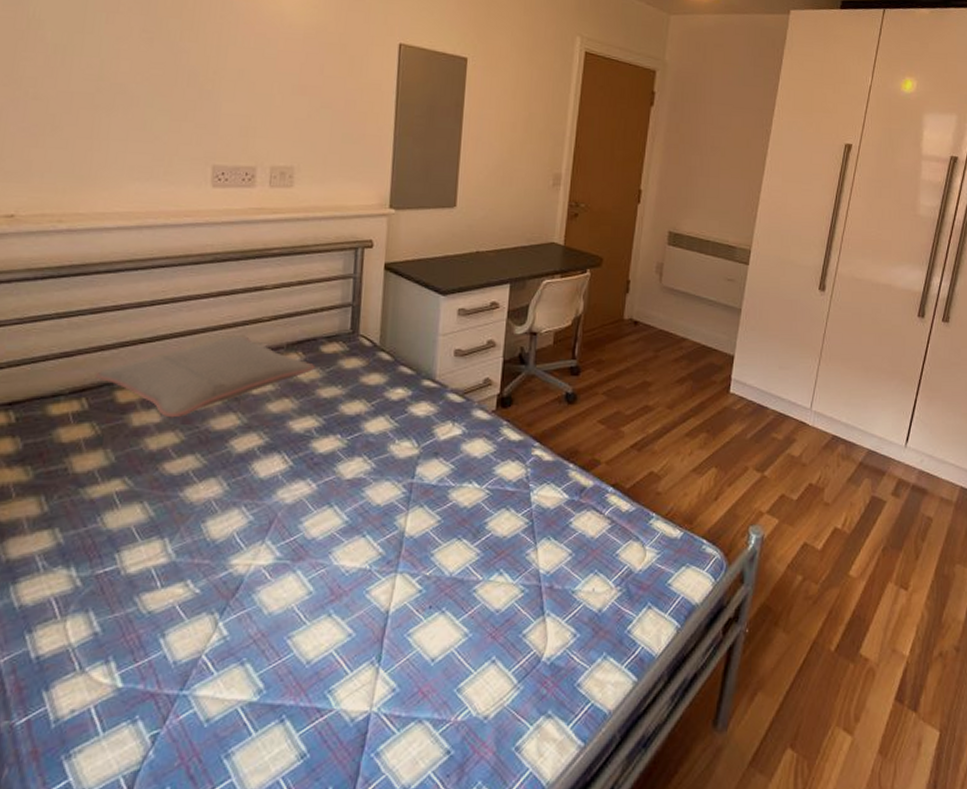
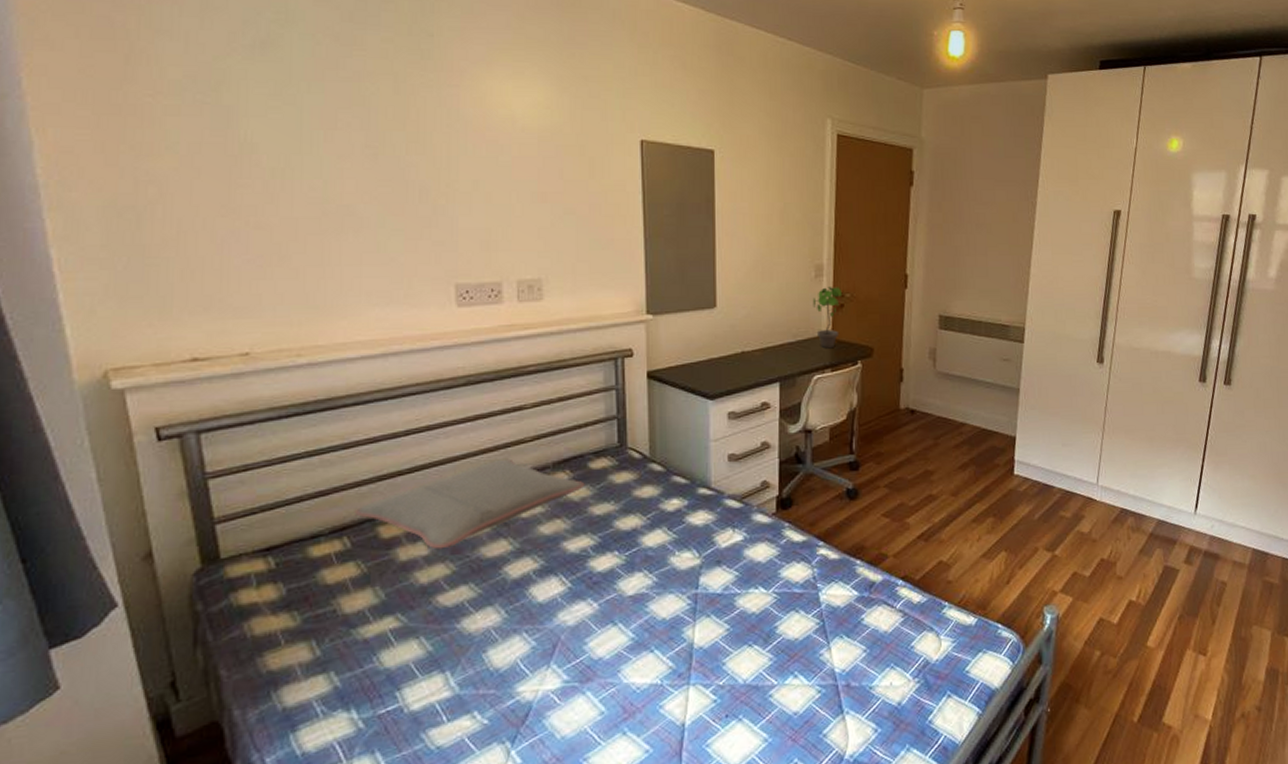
potted plant: none [548,196,578,256] -> present [812,287,843,349]

